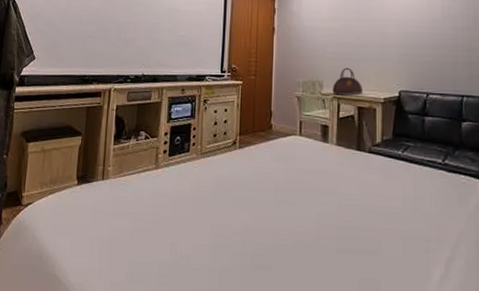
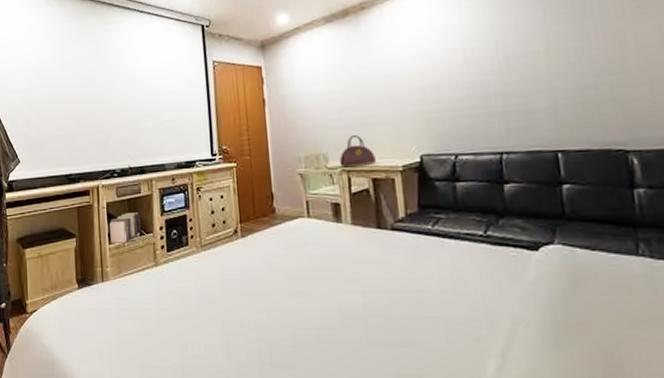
books: none [116,117,148,145] -> present [109,212,142,243]

